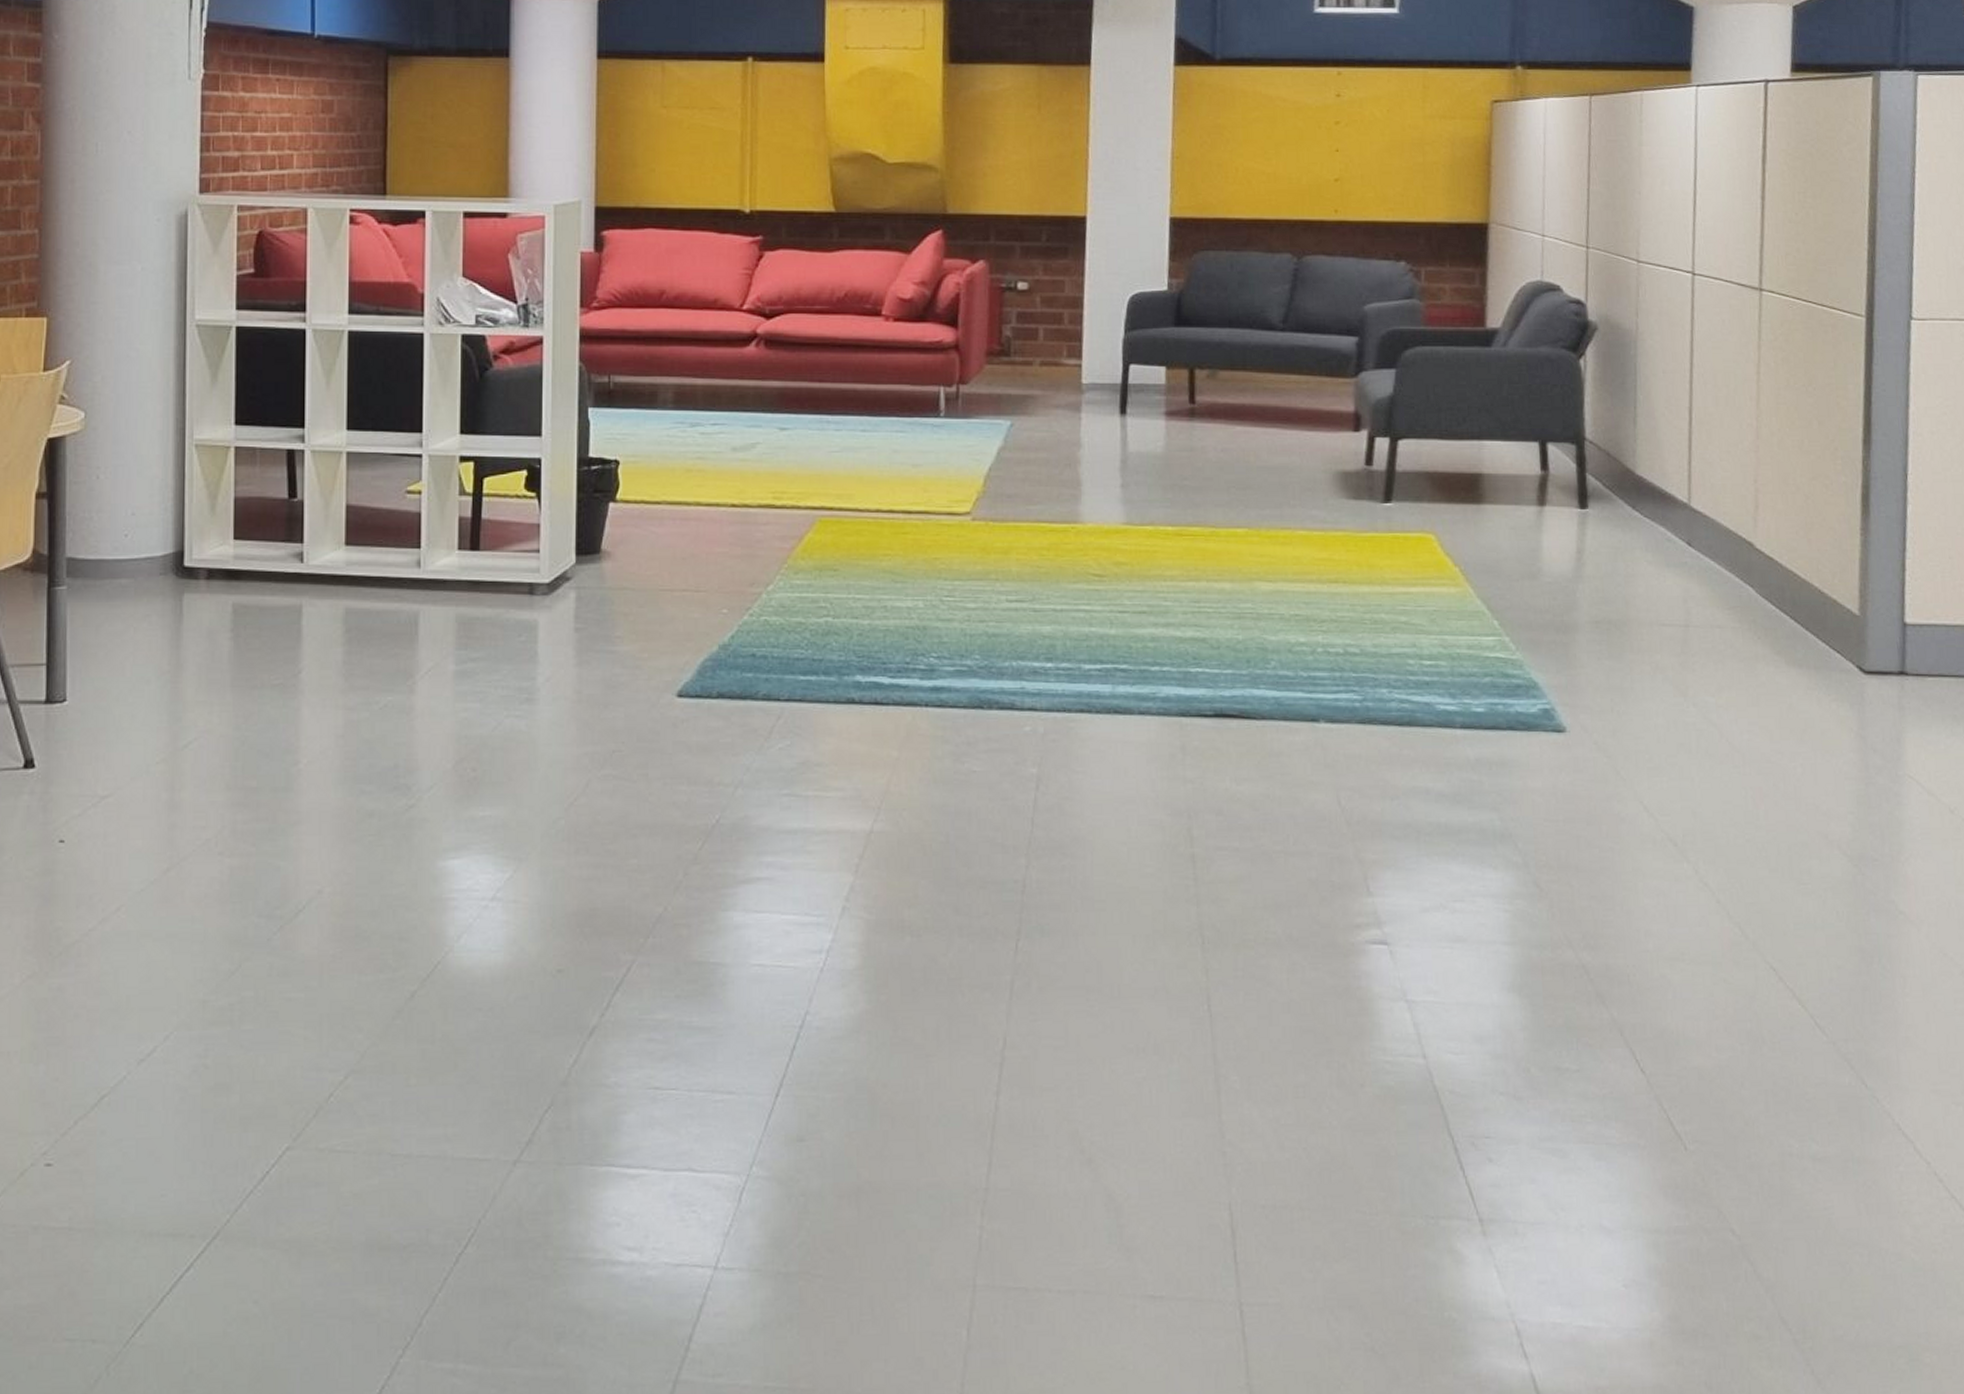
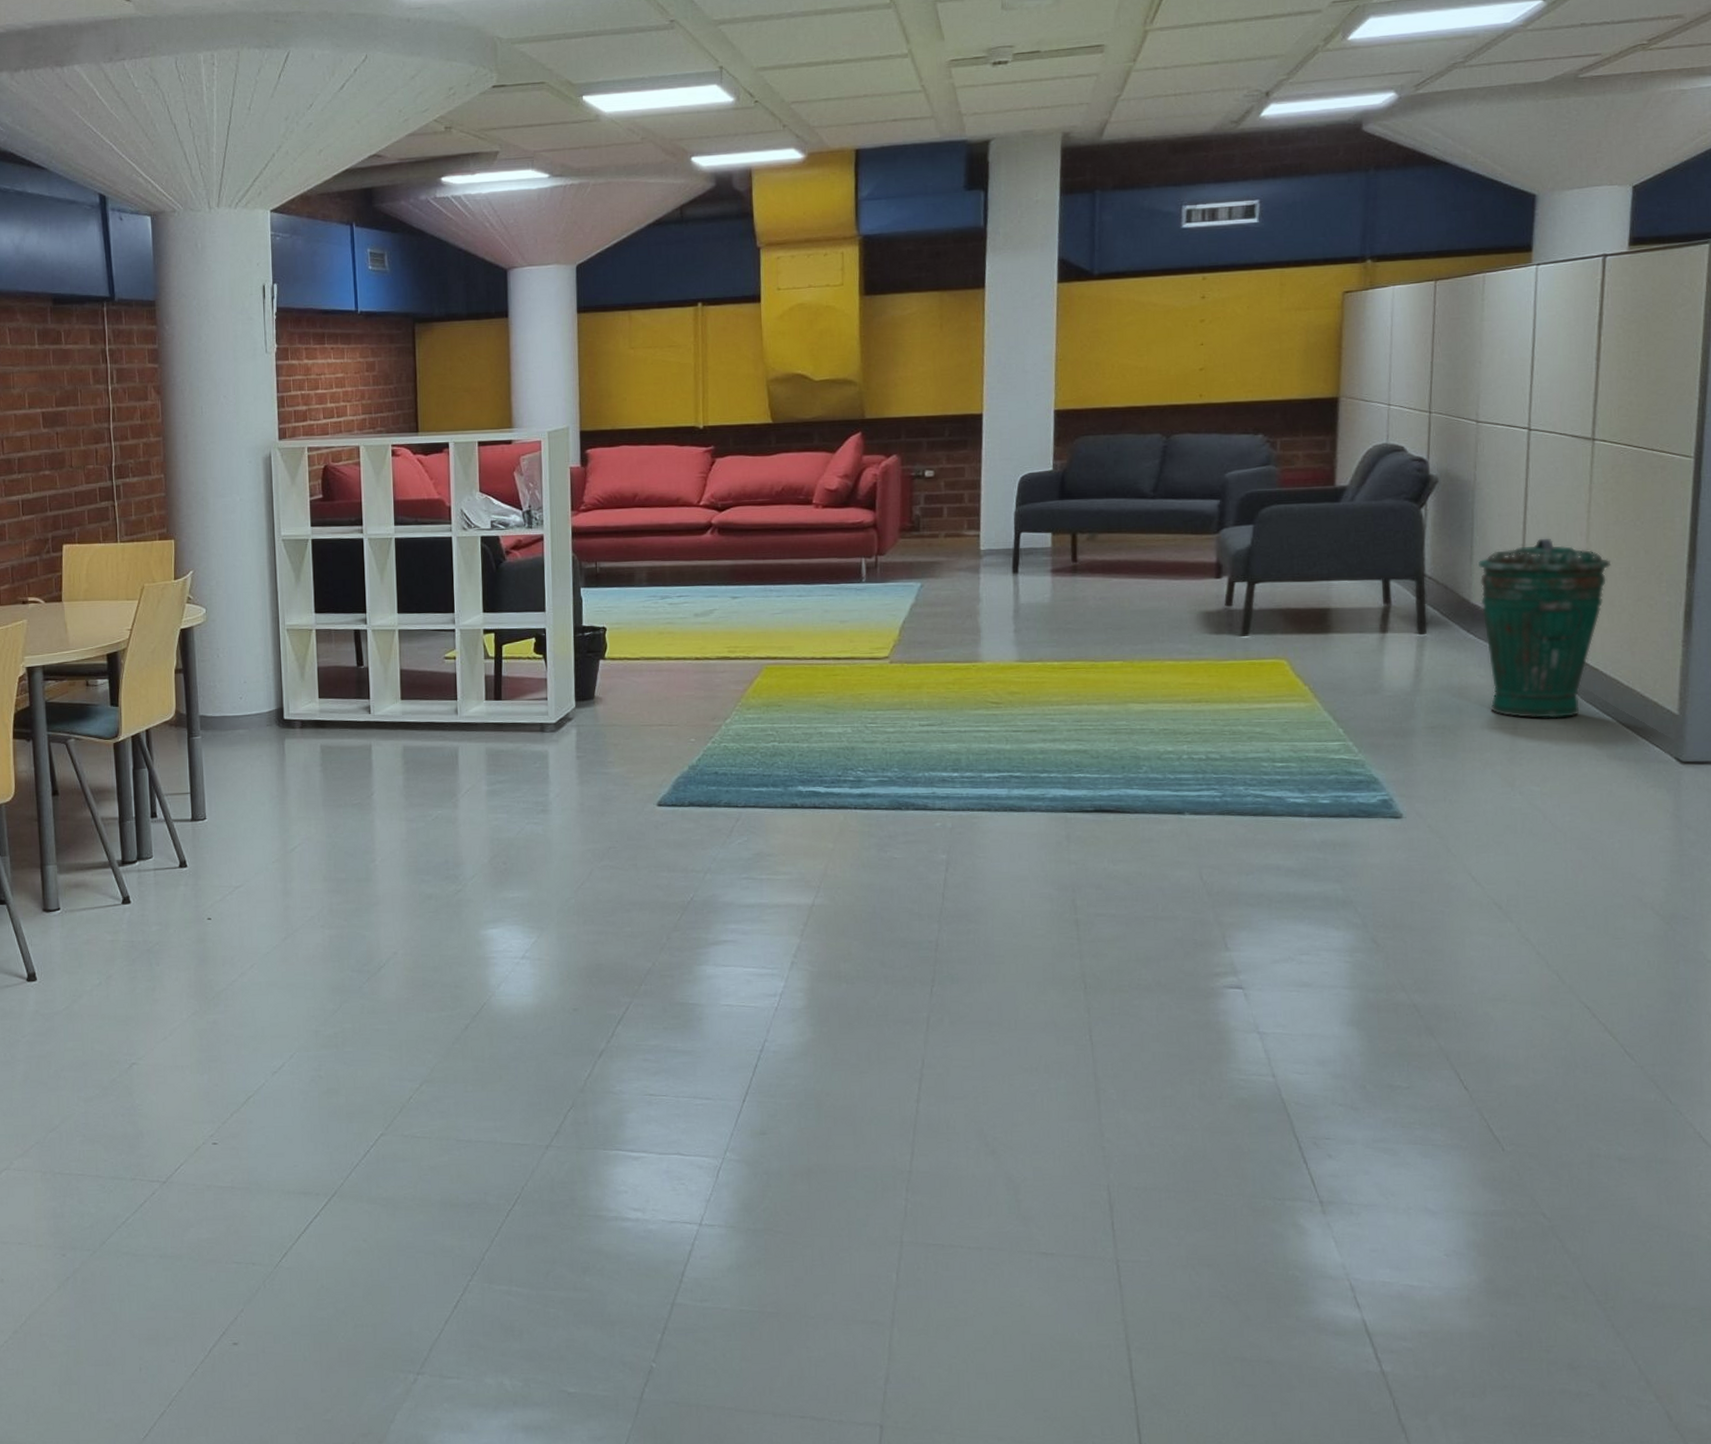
trash can: none [1643,401,1784,616] -> present [1479,538,1612,719]

